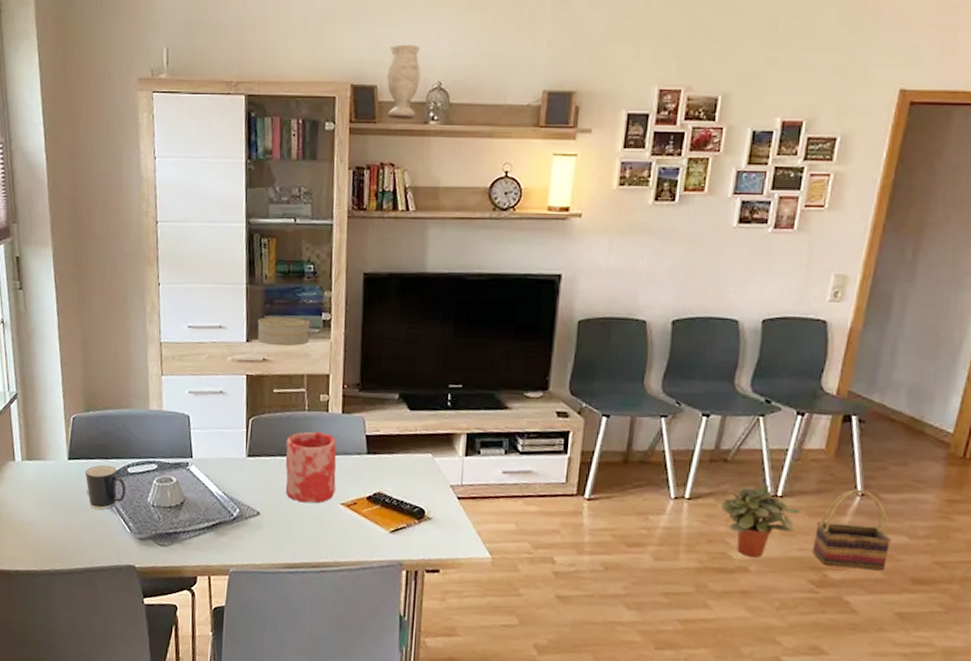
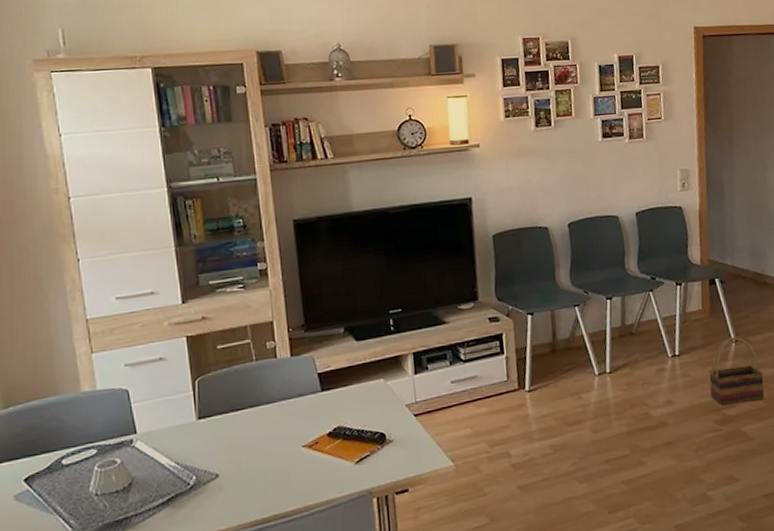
mug: present [84,464,126,510] -> none [9,461,63,515]
decorative box: present [257,316,310,347] -> none [191,271,248,303]
vase: present [285,431,337,503] -> none [237,378,295,454]
vase: present [387,44,421,119] -> none [289,13,322,79]
potted plant: present [720,484,800,557] -> none [635,347,695,412]

